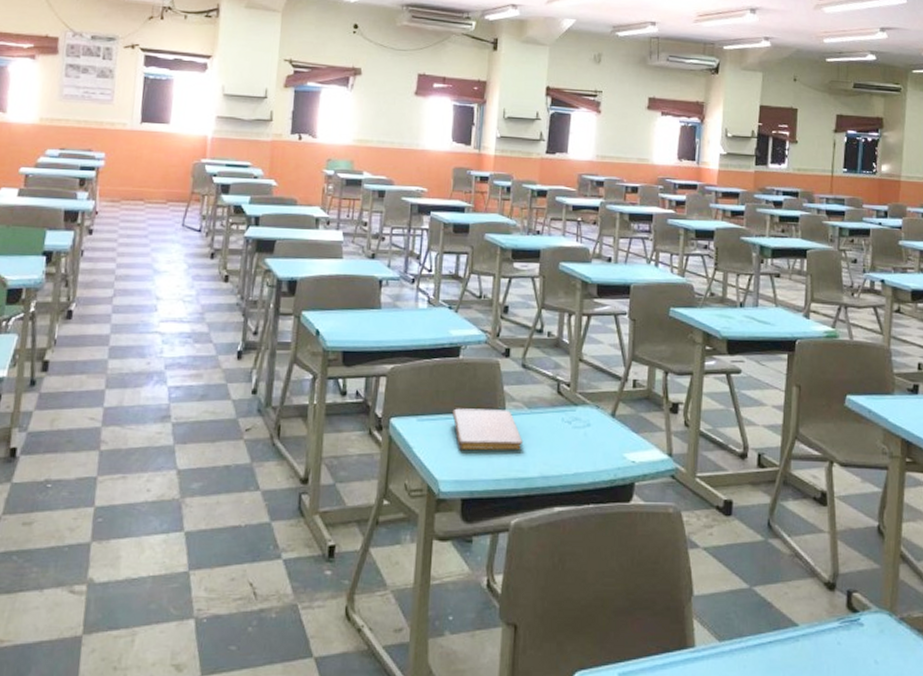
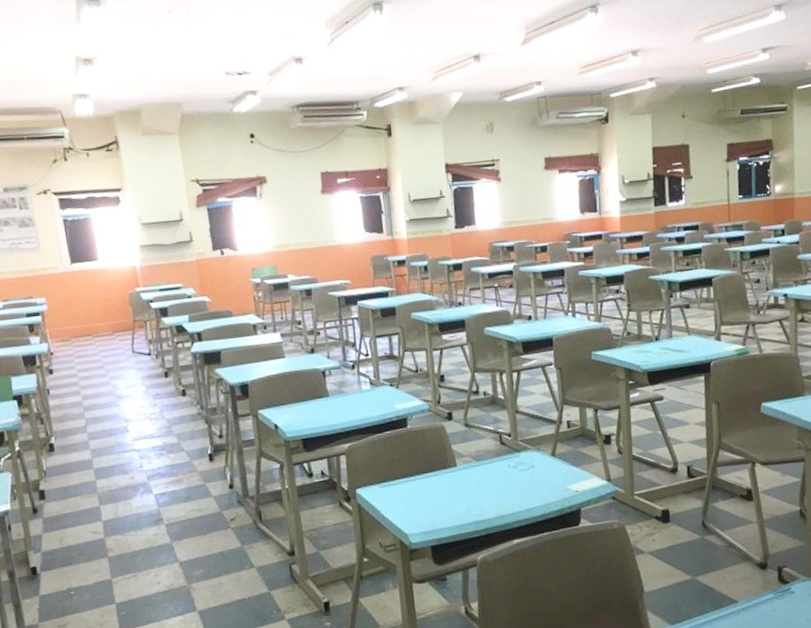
notebook: present [452,408,524,451] -> none [410,465,477,507]

